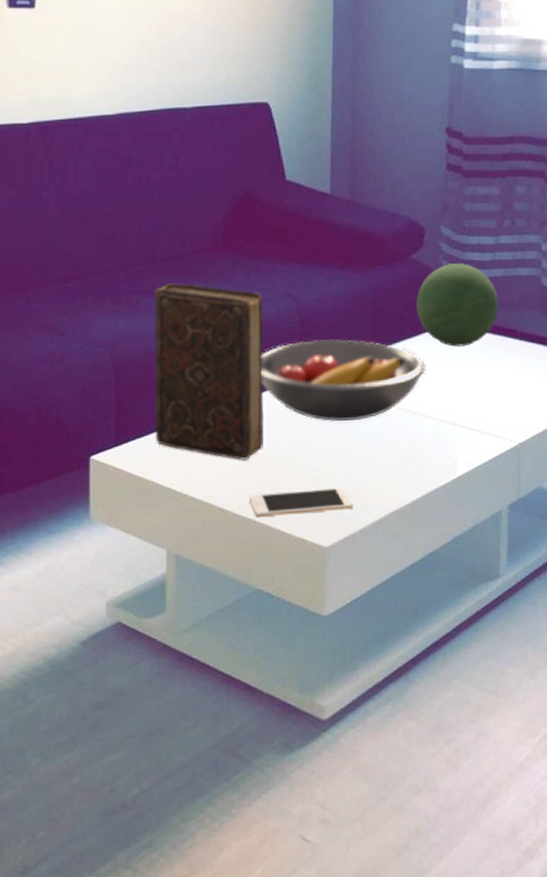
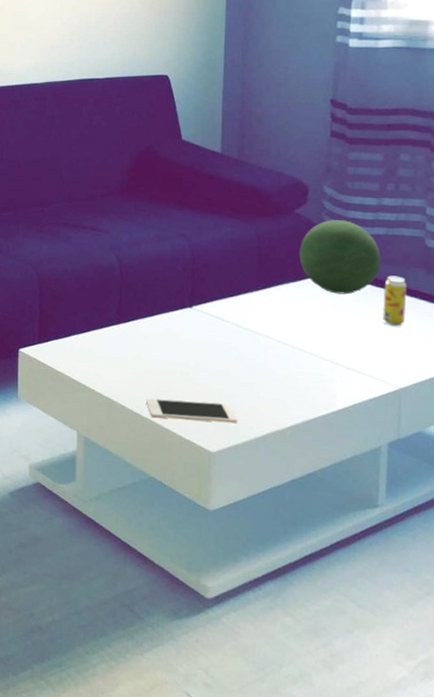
book: present [153,283,264,460] -> none [69,219,160,369]
fruit bowl: present [262,339,426,422] -> none [158,275,307,349]
beverage can: none [501,320,524,377] -> present [383,275,407,327]

